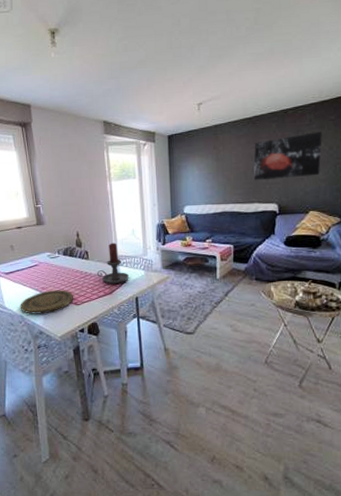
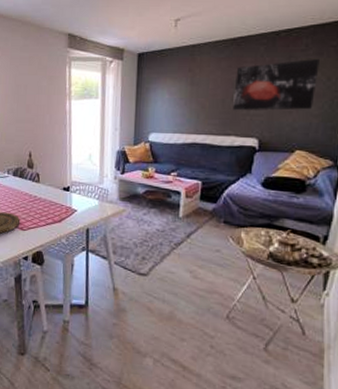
candle holder: present [97,243,129,284] -> none [47,167,81,212]

